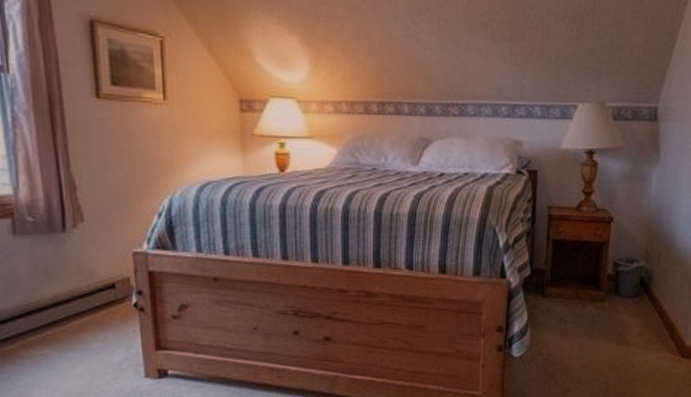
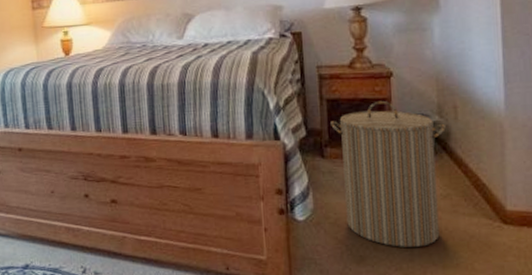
laundry hamper: none [554,244,650,380] -> present [330,100,446,247]

